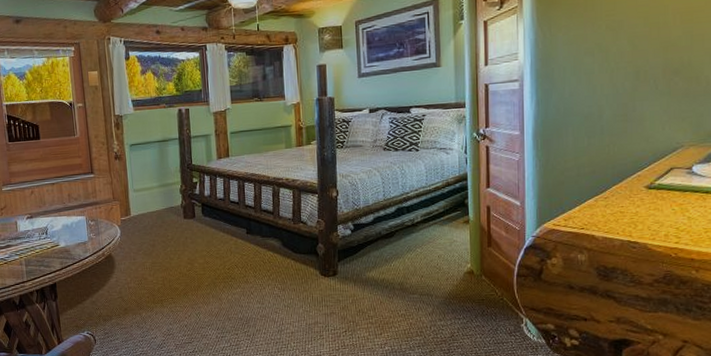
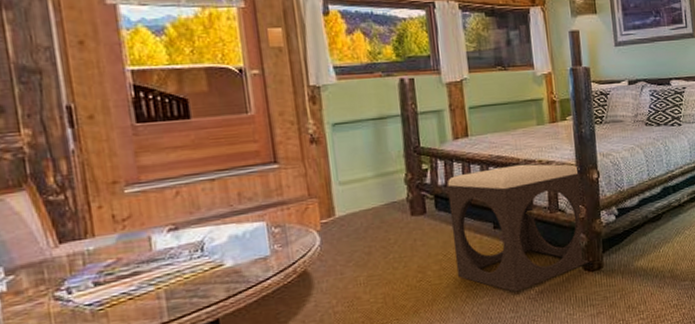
footstool: none [211,181,326,287] -> present [447,164,589,292]

